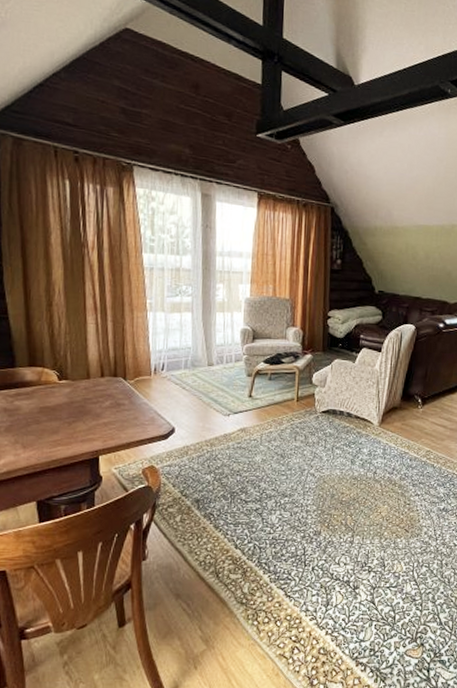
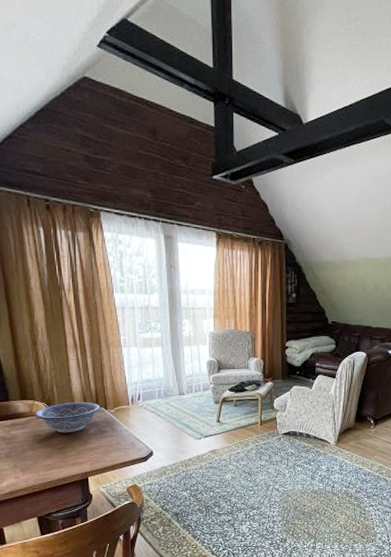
decorative bowl: none [42,370,119,405] -> present [34,402,101,433]

